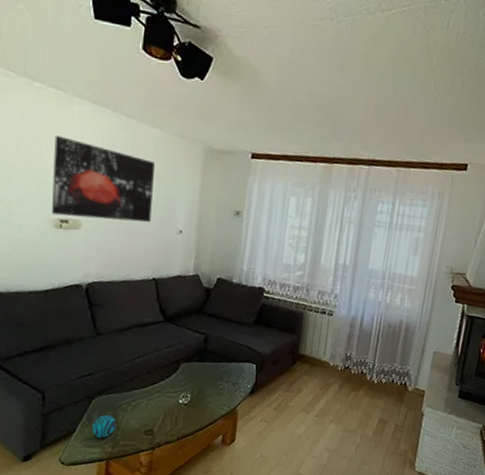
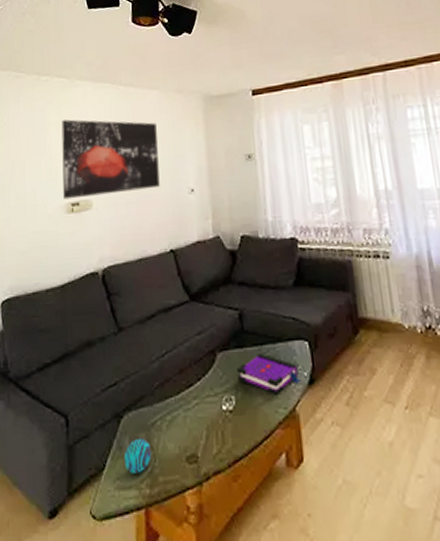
board game: none [195,367,245,399] -> present [237,352,302,397]

